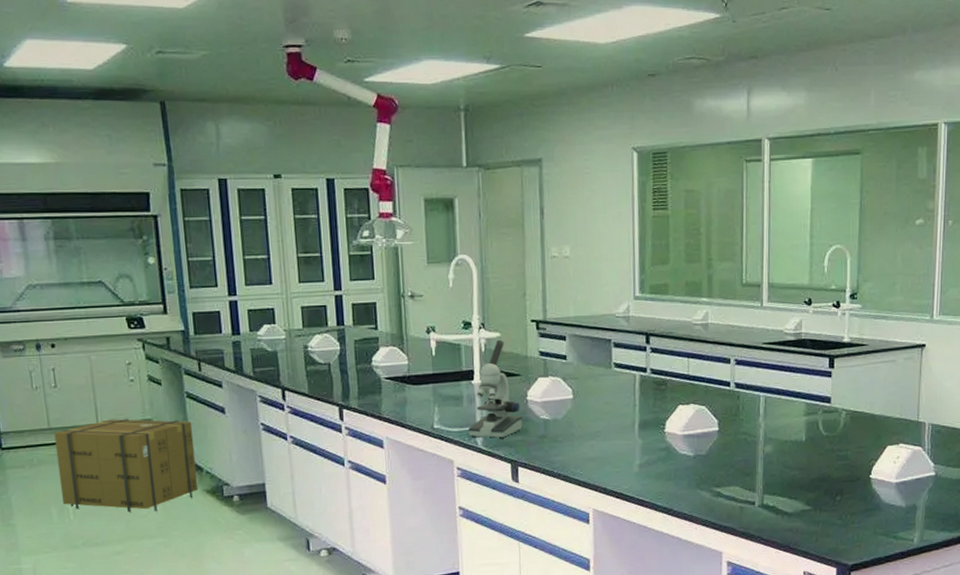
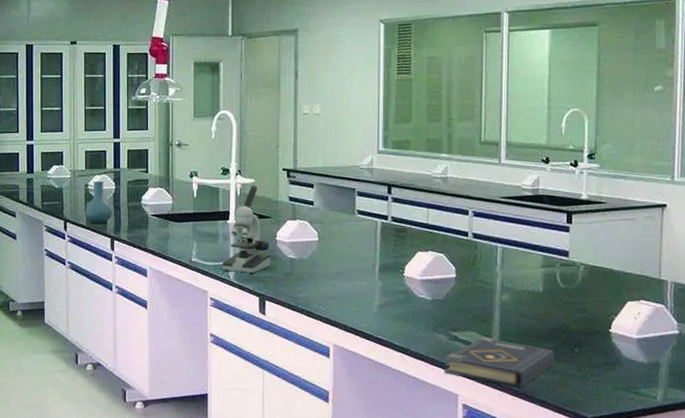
flask: none [305,341,339,392] -> present [85,181,113,224]
book: none [707,490,817,541] -> present [444,336,555,389]

